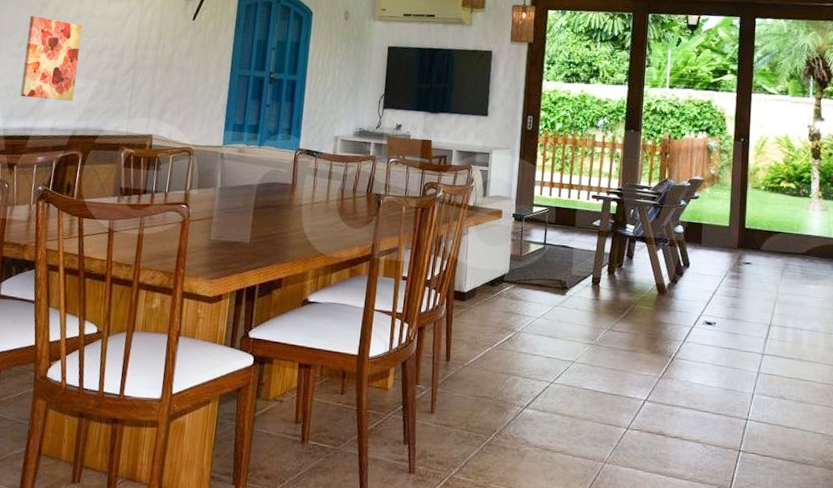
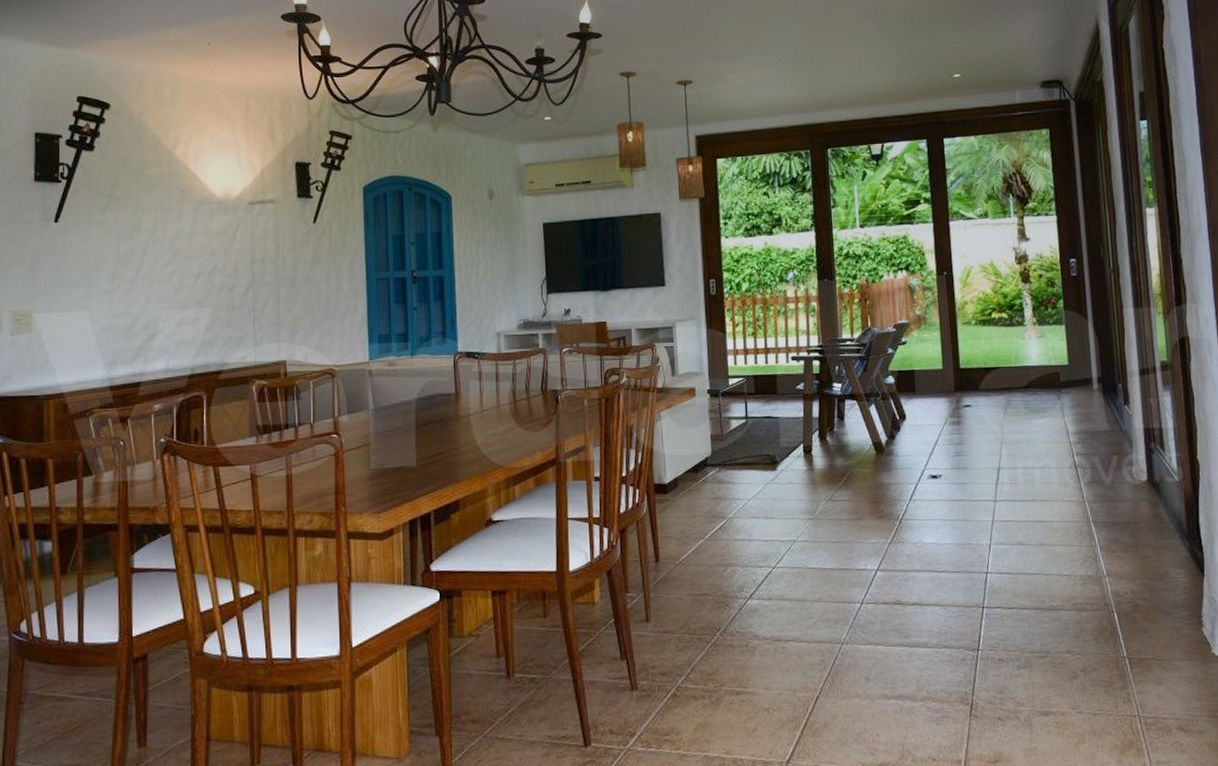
wall art: present [20,16,83,102] -> none [119,243,186,339]

